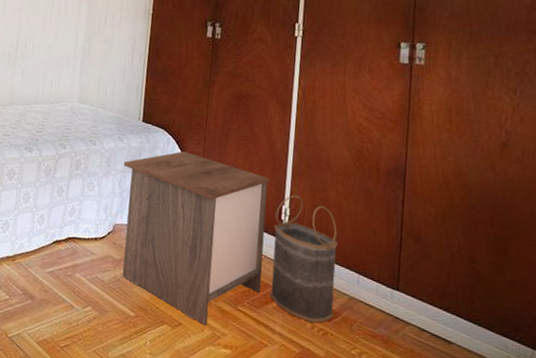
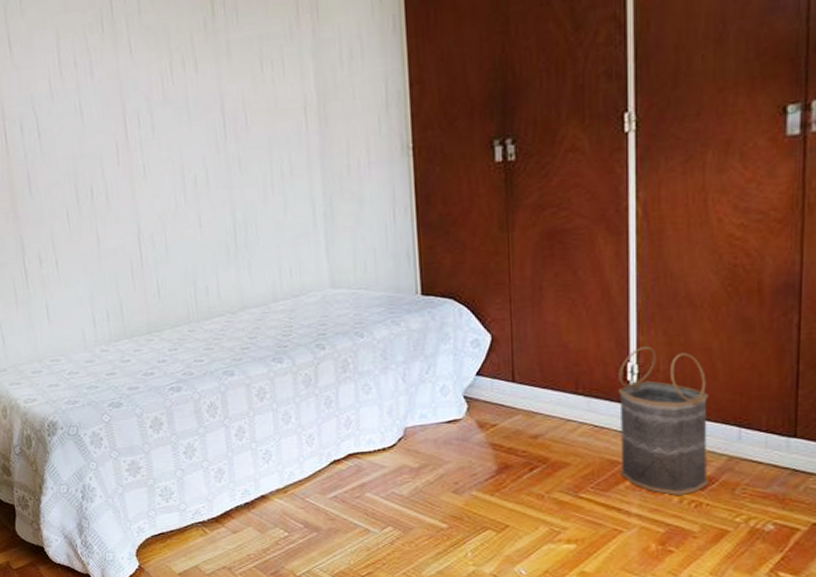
nightstand: present [122,151,269,326] -> none [404,321,608,523]

